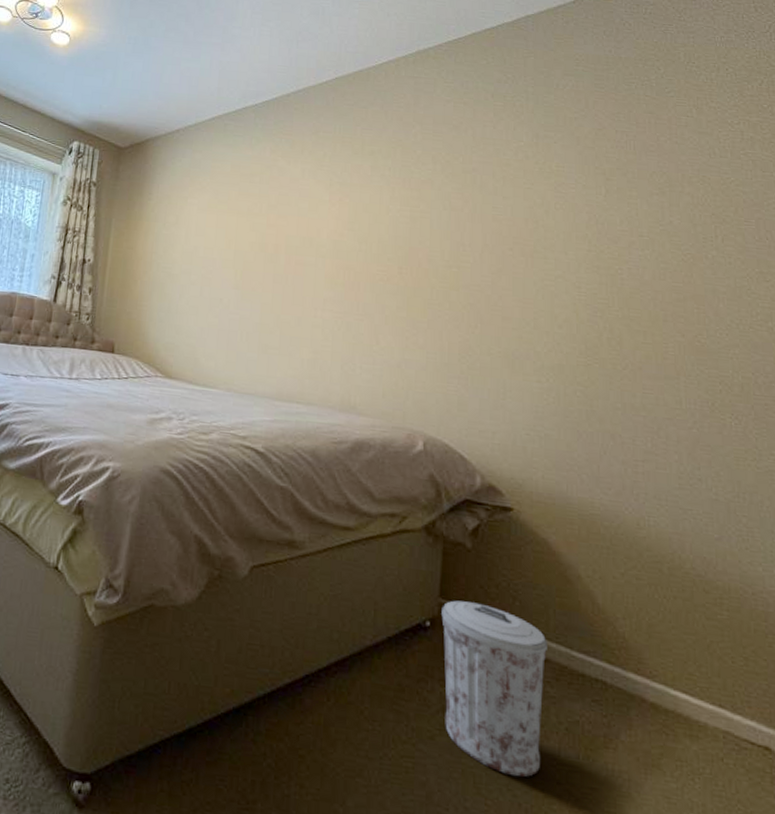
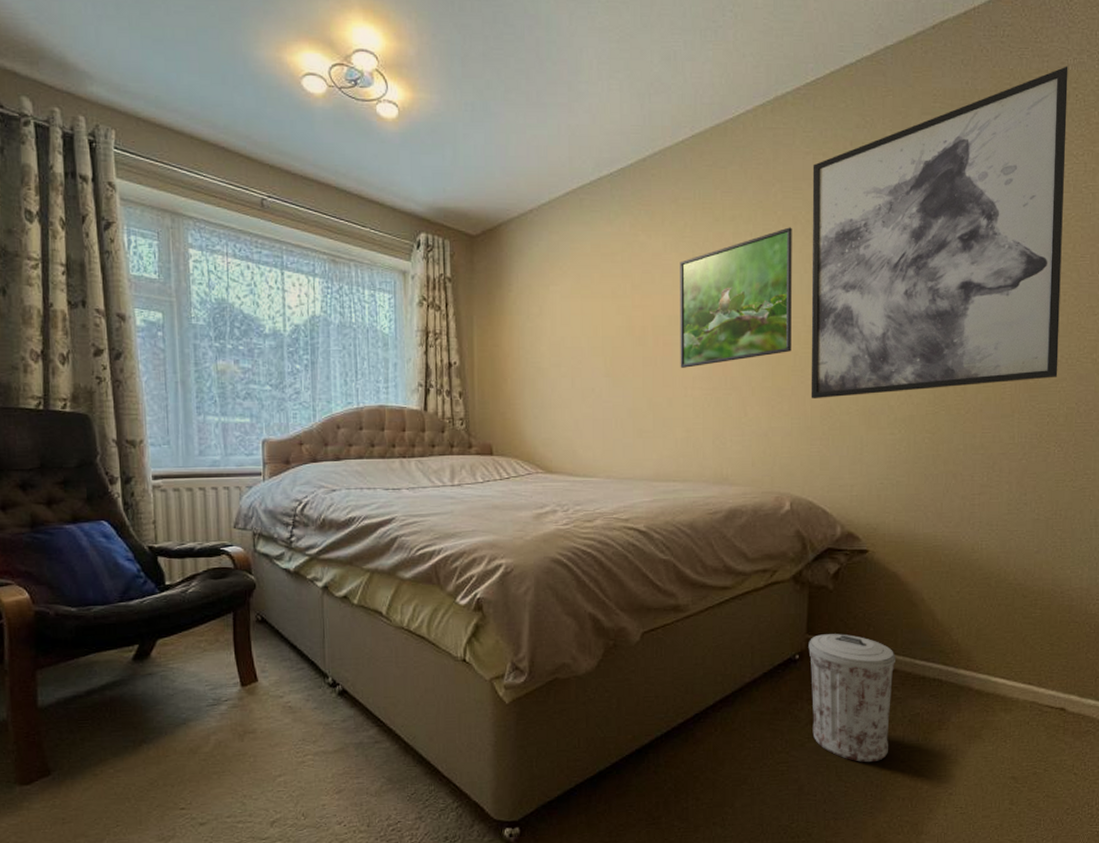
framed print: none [311,166,432,289] -> present [680,227,792,368]
wall art: none [448,42,728,343] -> present [811,66,1068,398]

